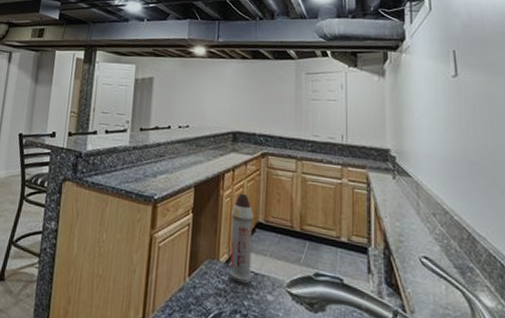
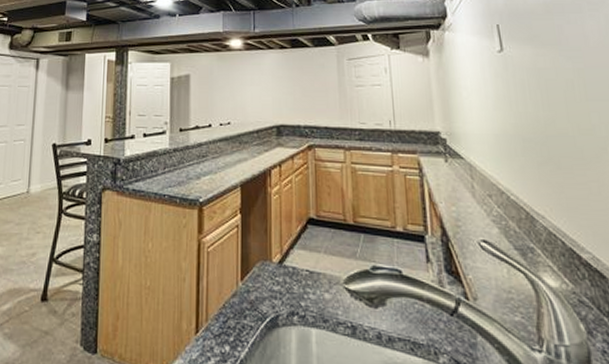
spray bottle: present [229,194,254,284] -> none [281,190,307,284]

